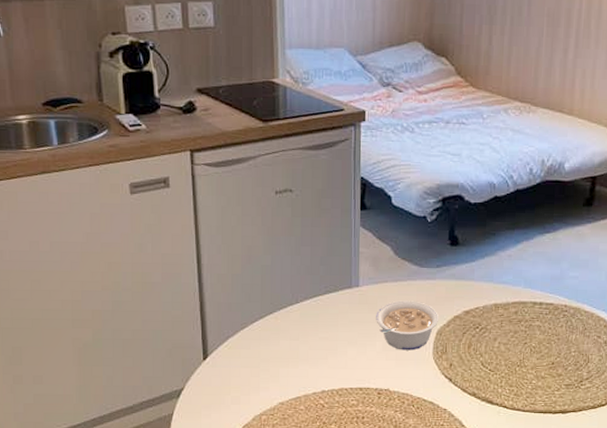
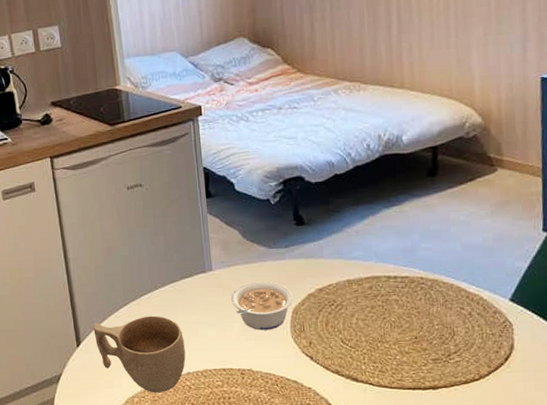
cup: none [224,330,322,411] -> present [93,315,186,393]

